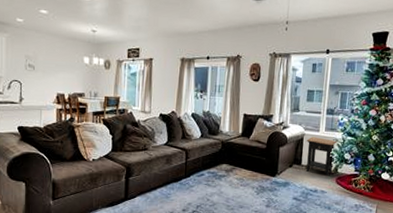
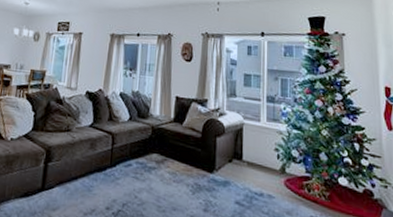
side table: present [306,137,338,176] -> none [246,127,282,176]

